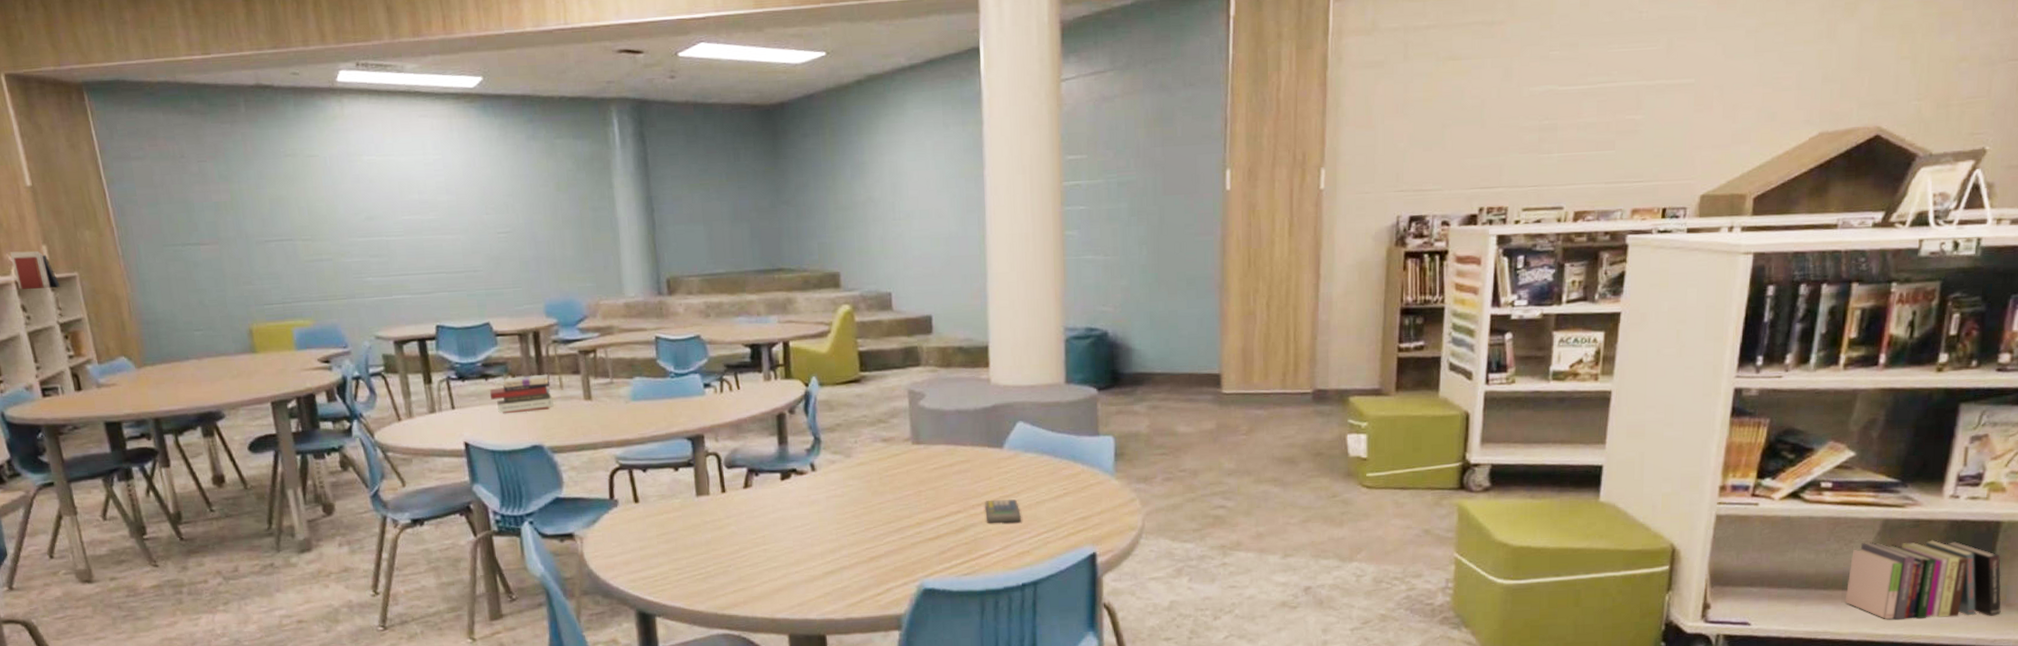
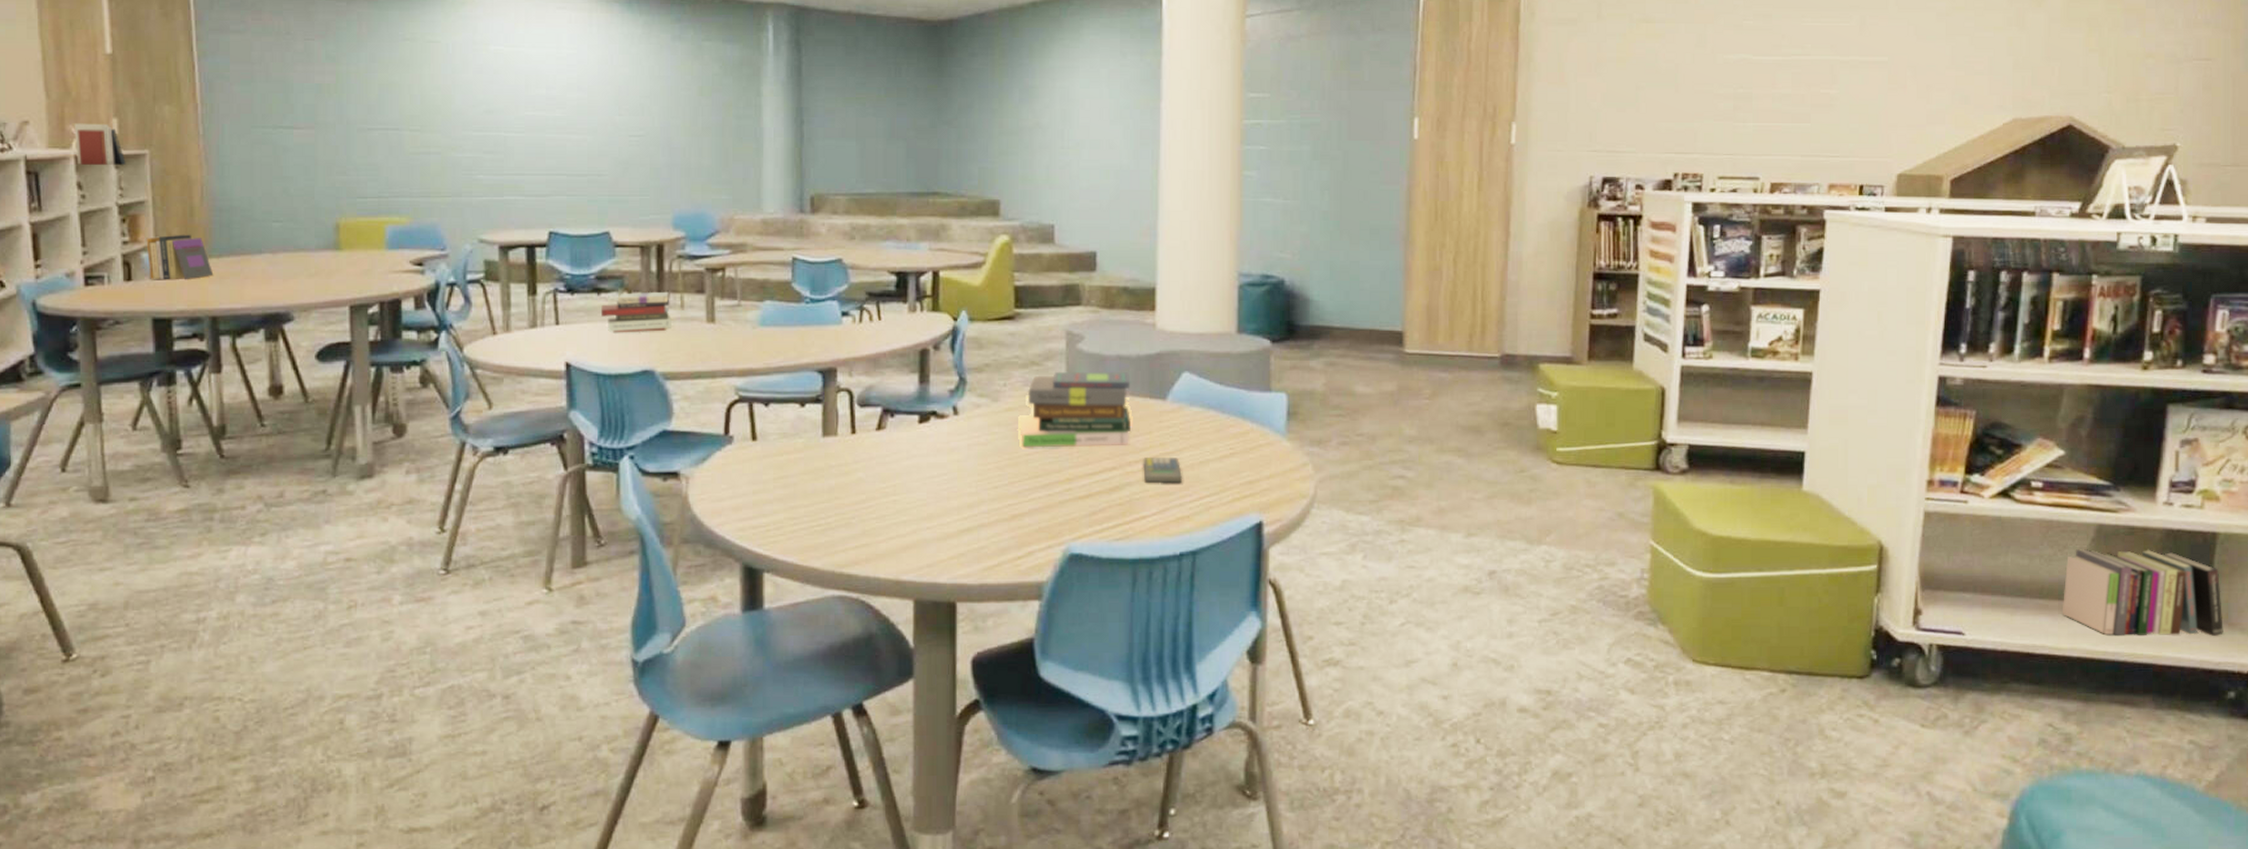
books: none [88,346,151,388] -> present [146,234,214,279]
books: none [871,425,972,497] -> present [1019,371,1131,448]

